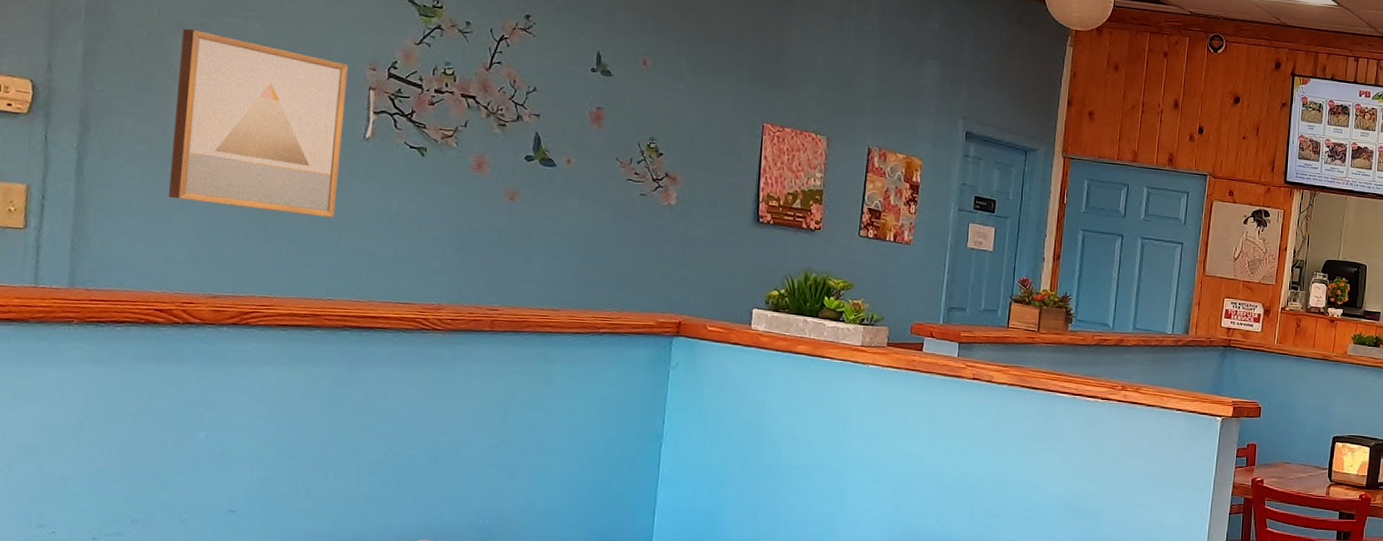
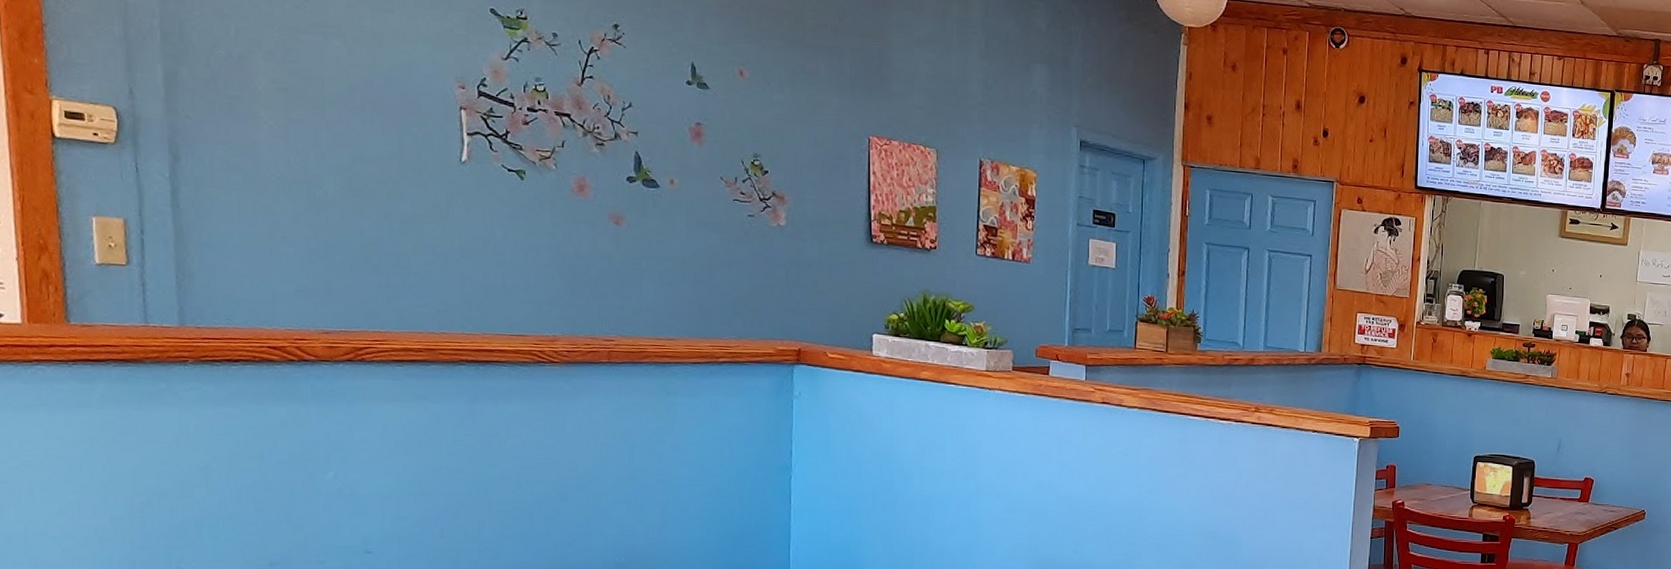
wall art: present [168,28,348,218] -> none [262,47,439,247]

